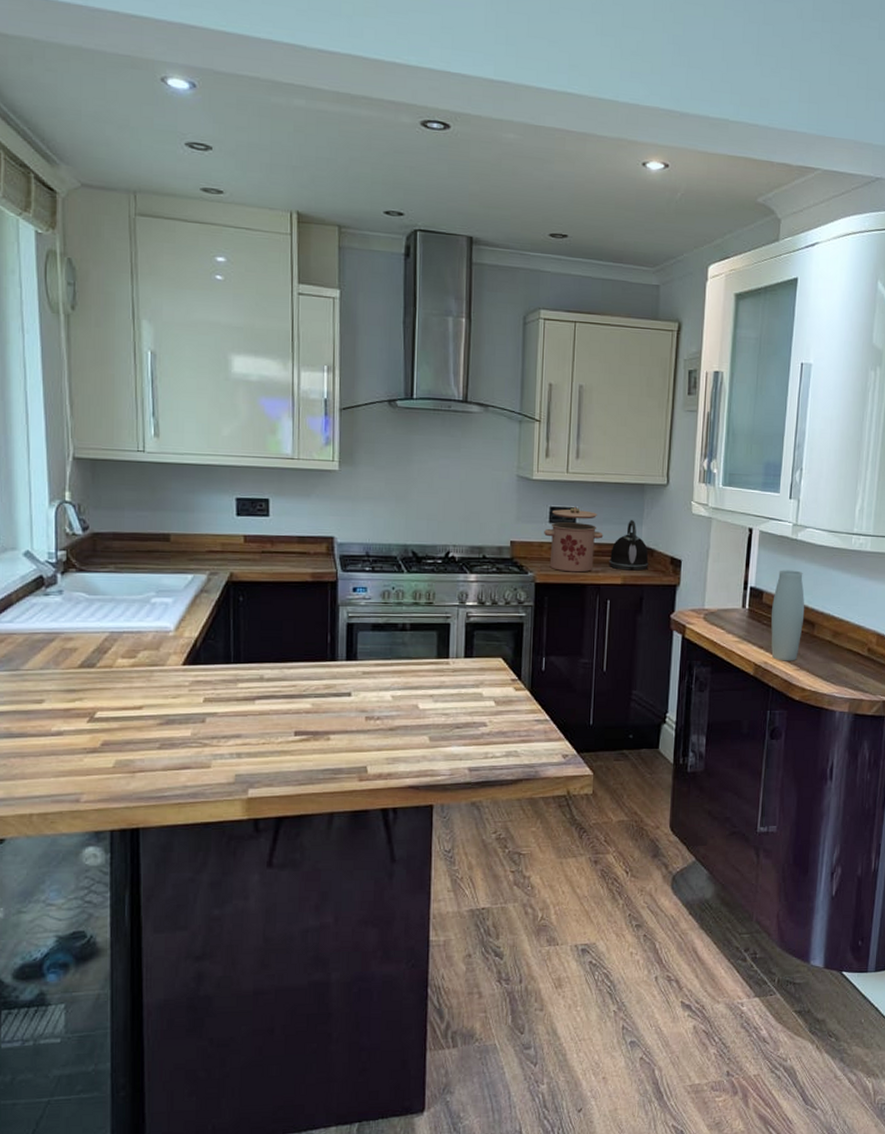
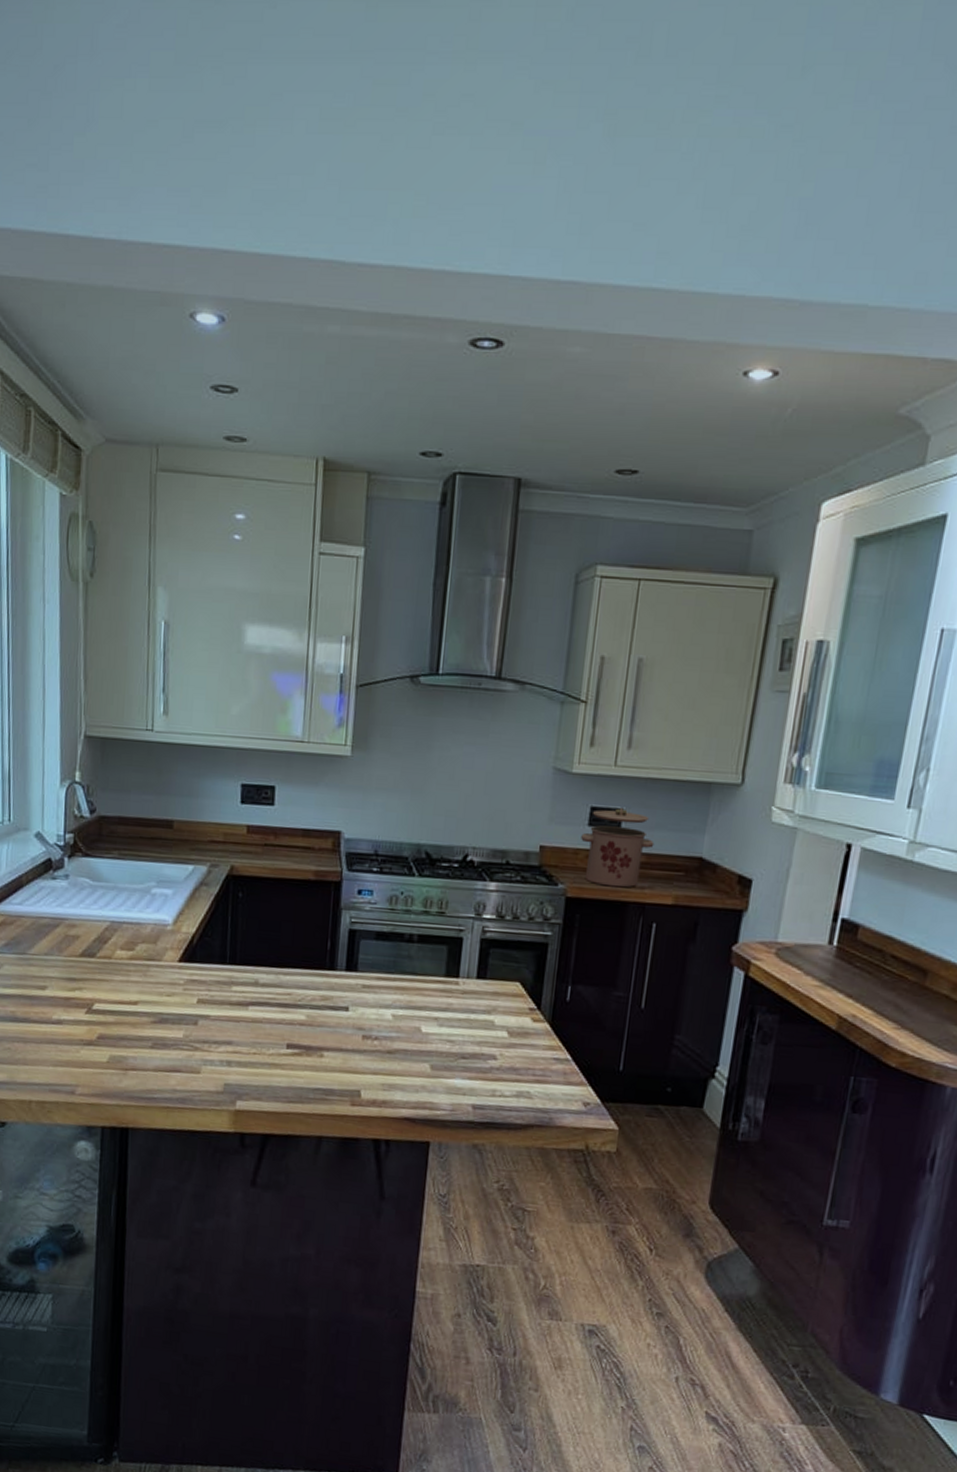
kettle: present [609,520,649,571] -> none [658,827,710,890]
vase: present [771,570,805,662] -> none [862,899,918,1018]

